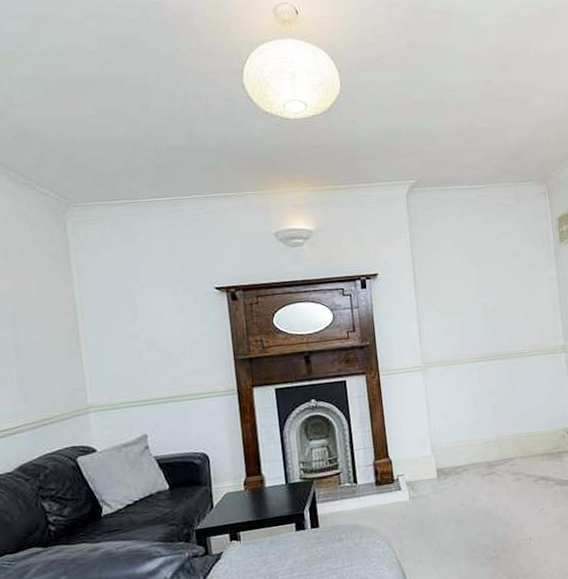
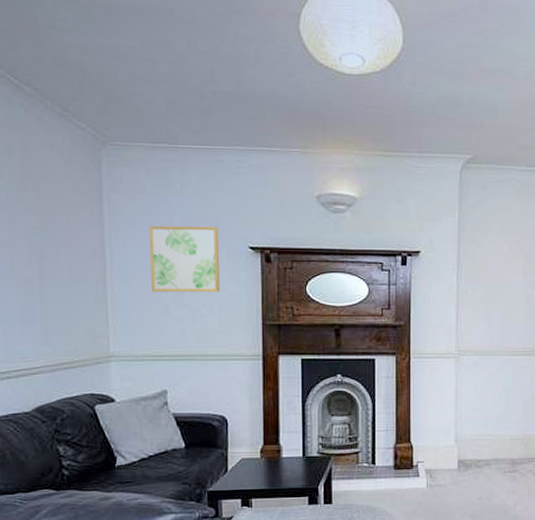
wall art: none [117,271,190,341] -> present [149,225,220,293]

